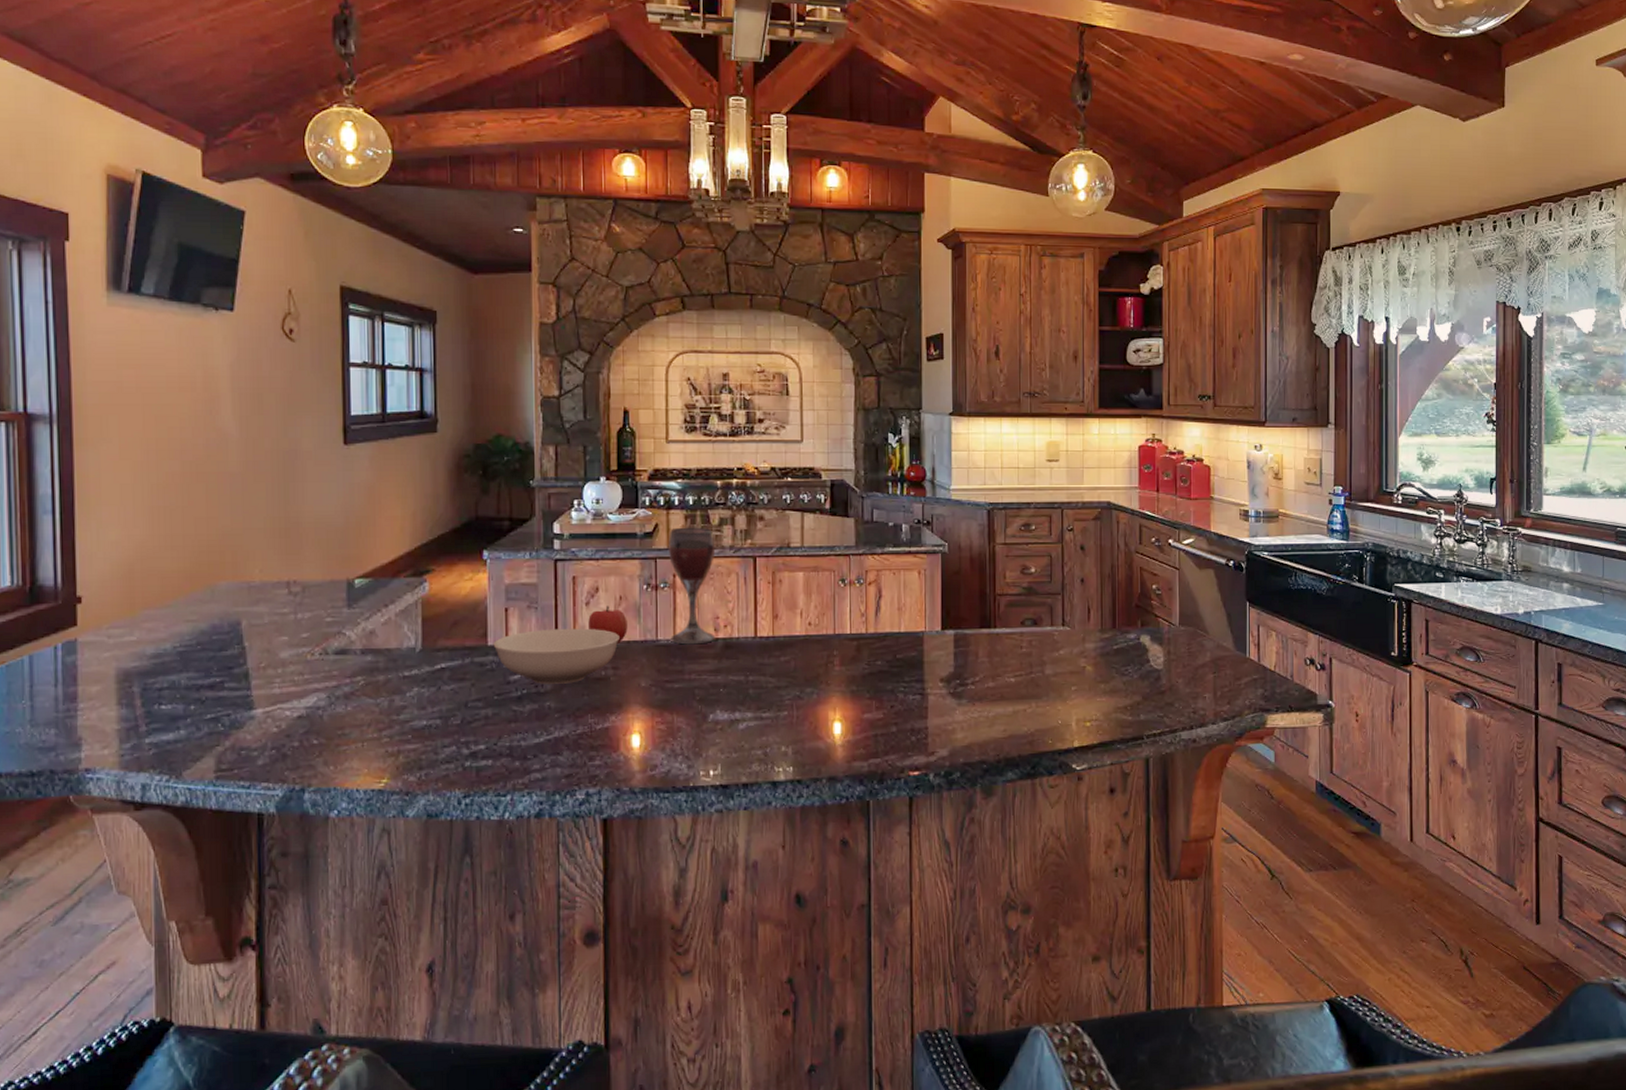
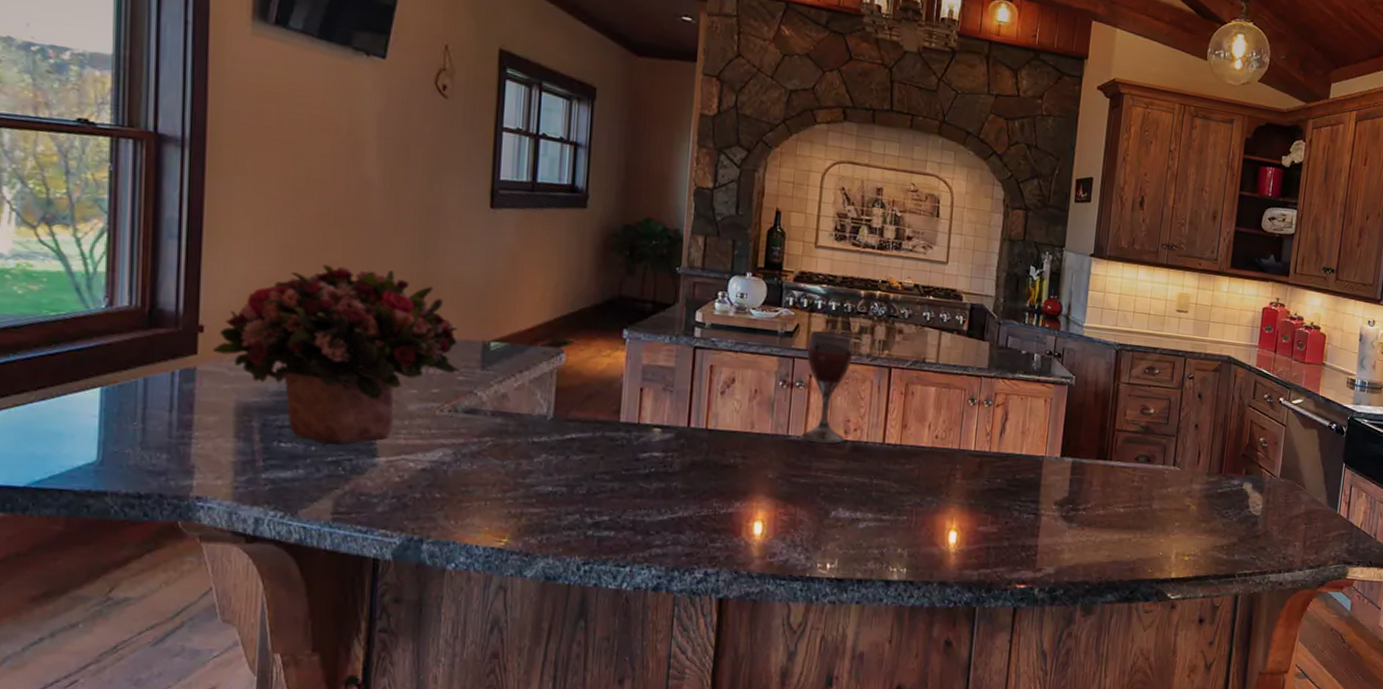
bouquet: none [91,519,327,701] -> present [213,264,459,444]
bowl: present [493,628,619,684] -> none [625,412,751,467]
fruit: present [588,606,628,645] -> none [721,397,761,436]

